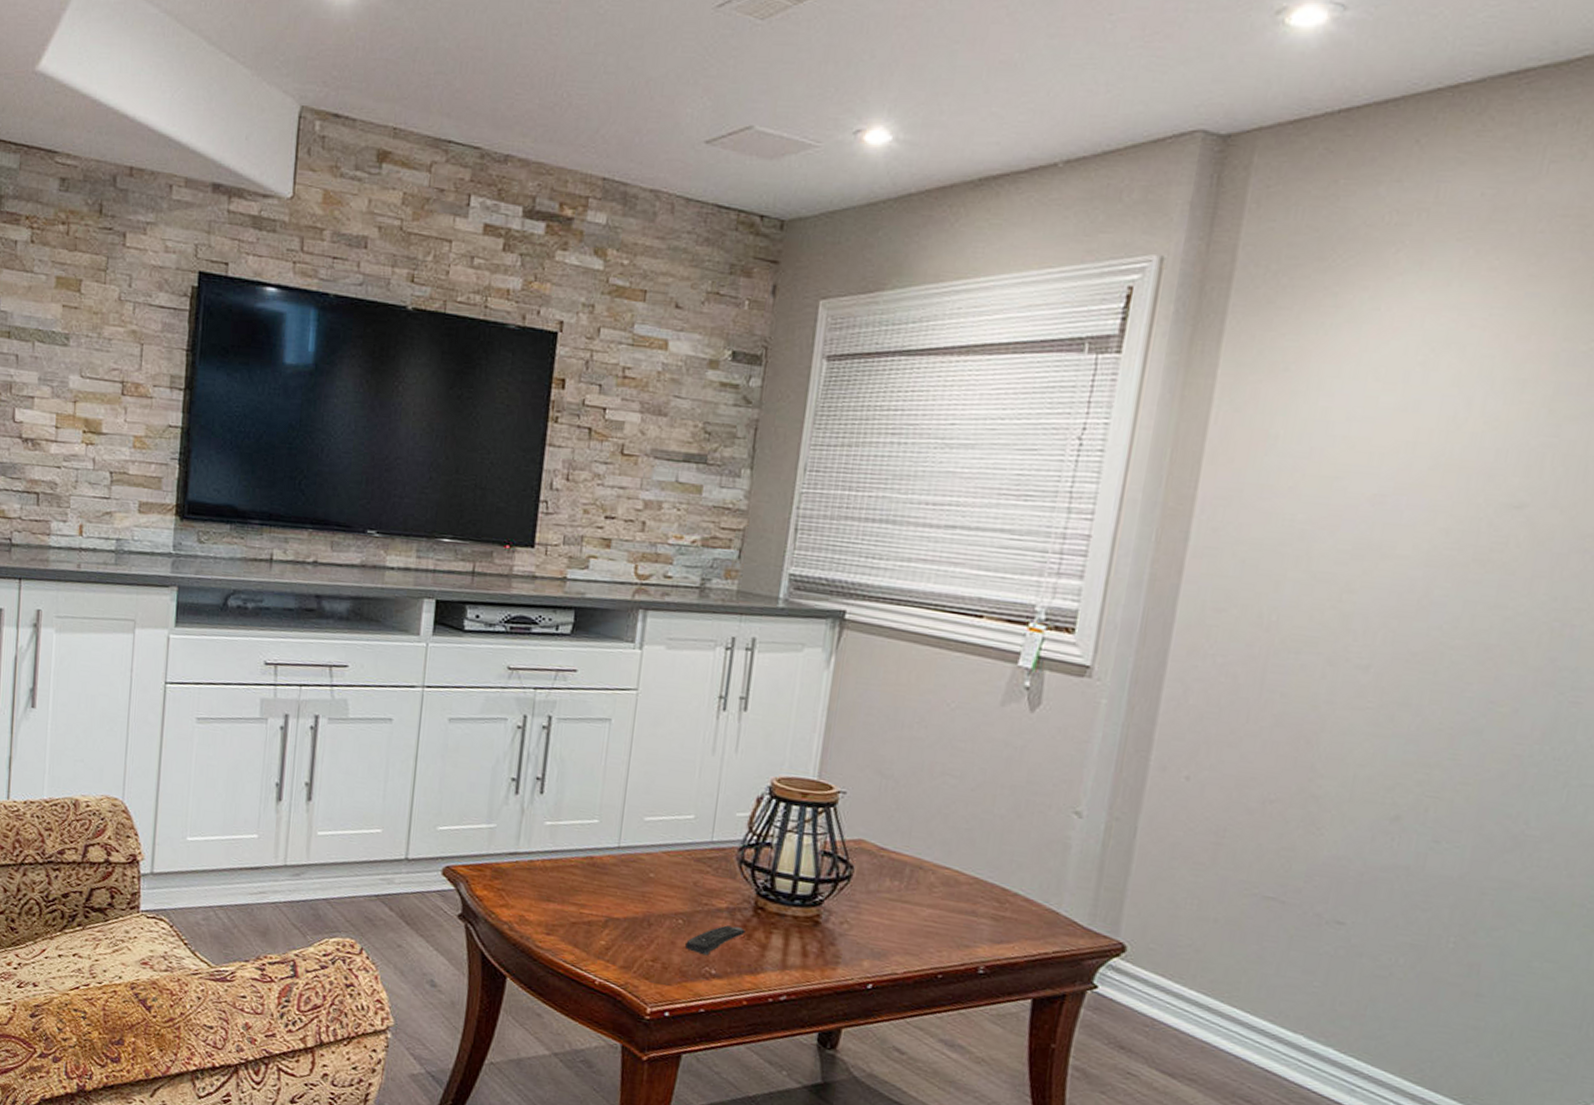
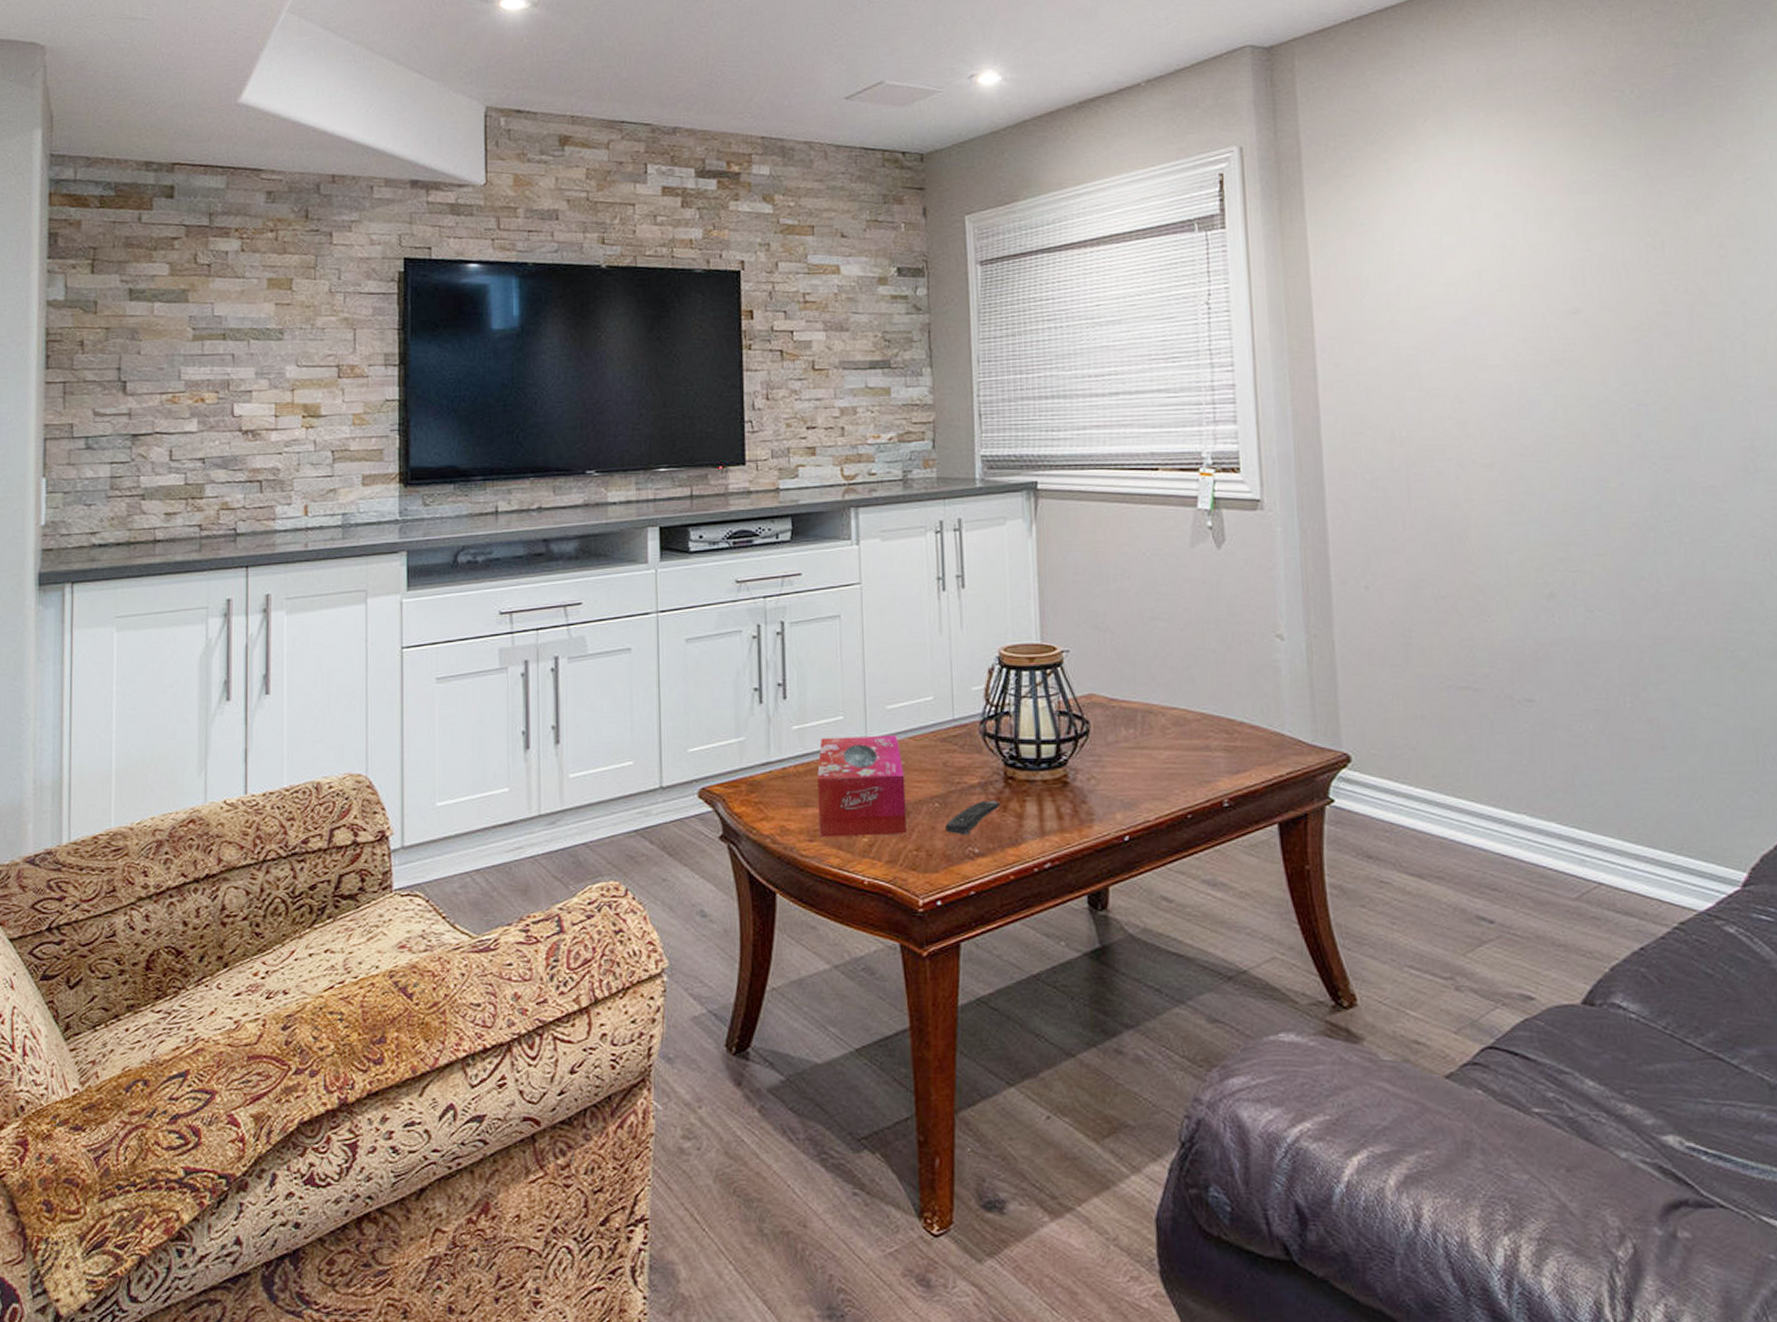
tissue box: none [557,837,653,944] -> present [817,735,907,838]

